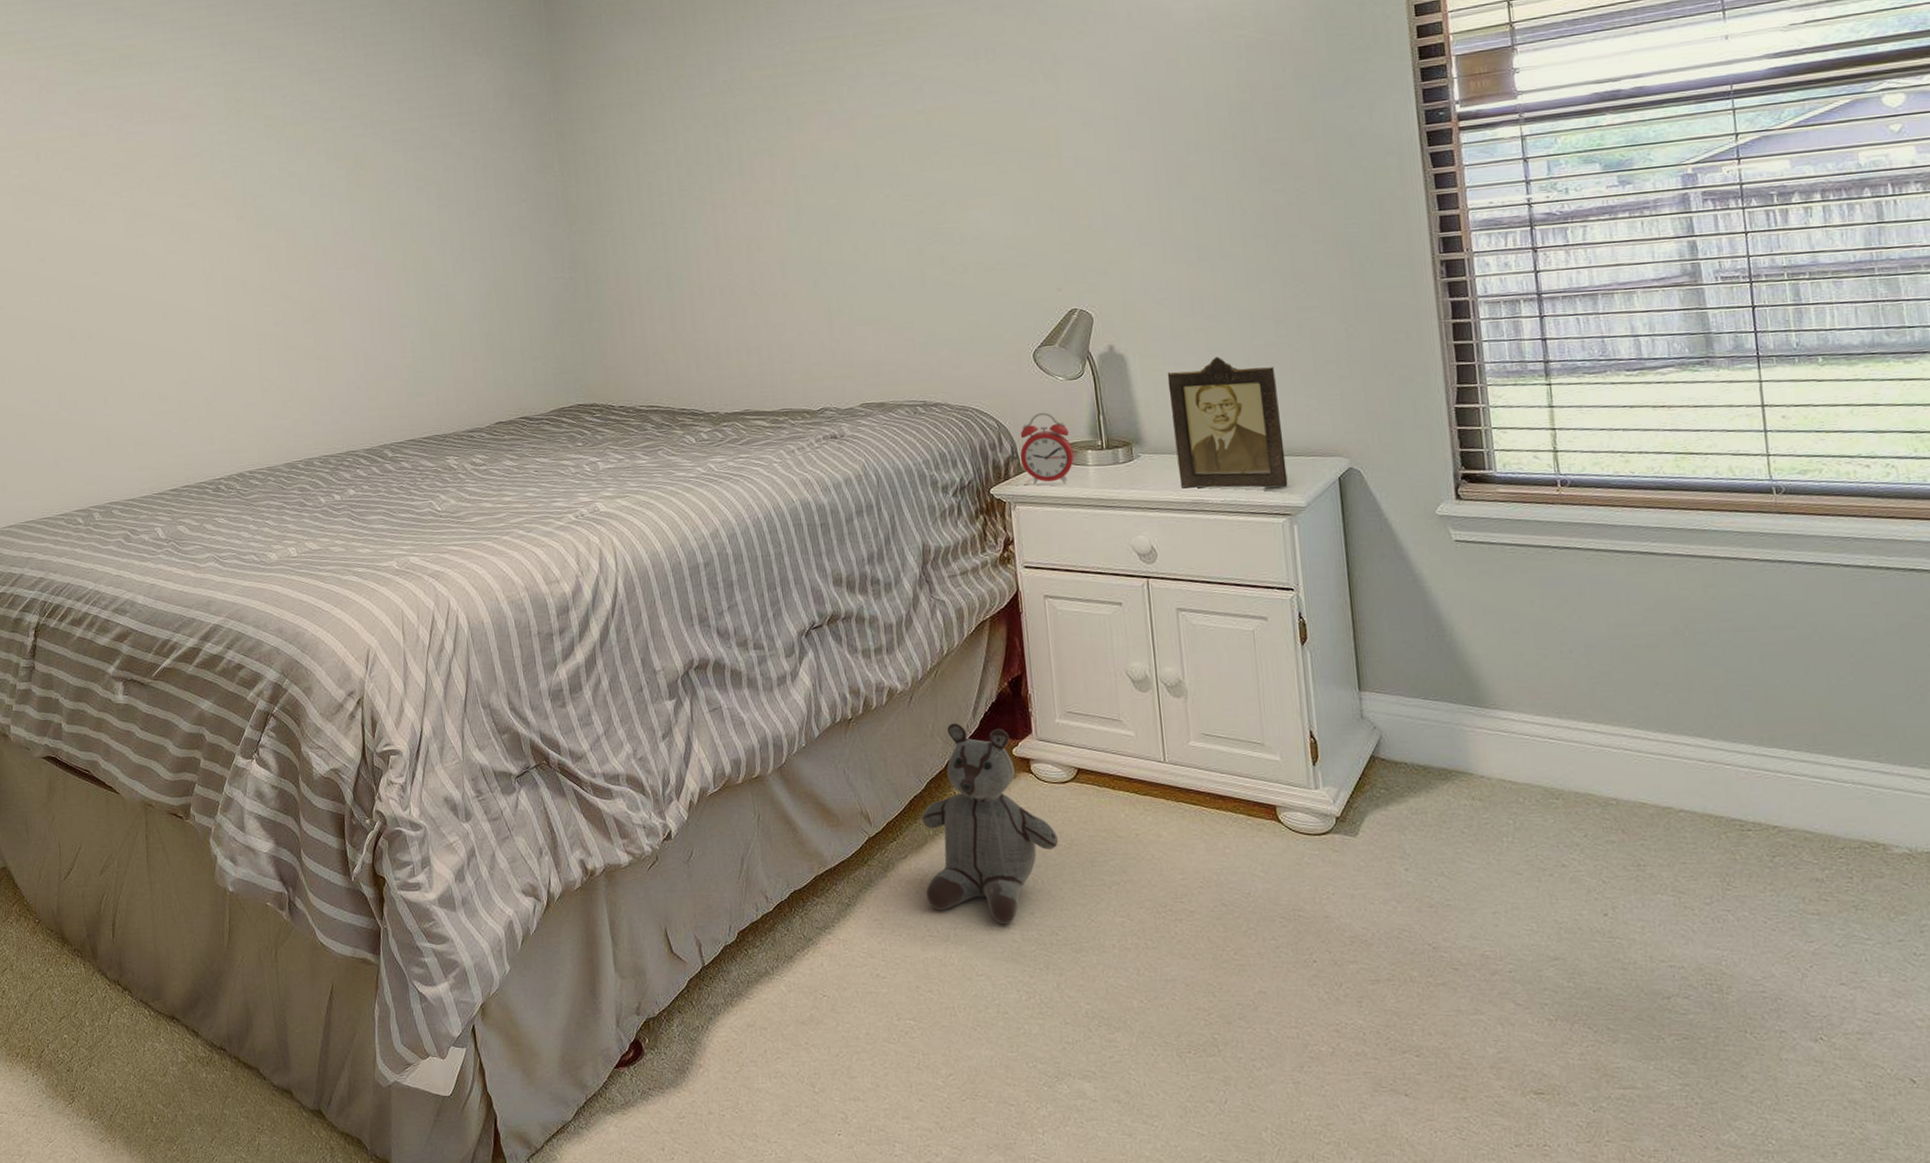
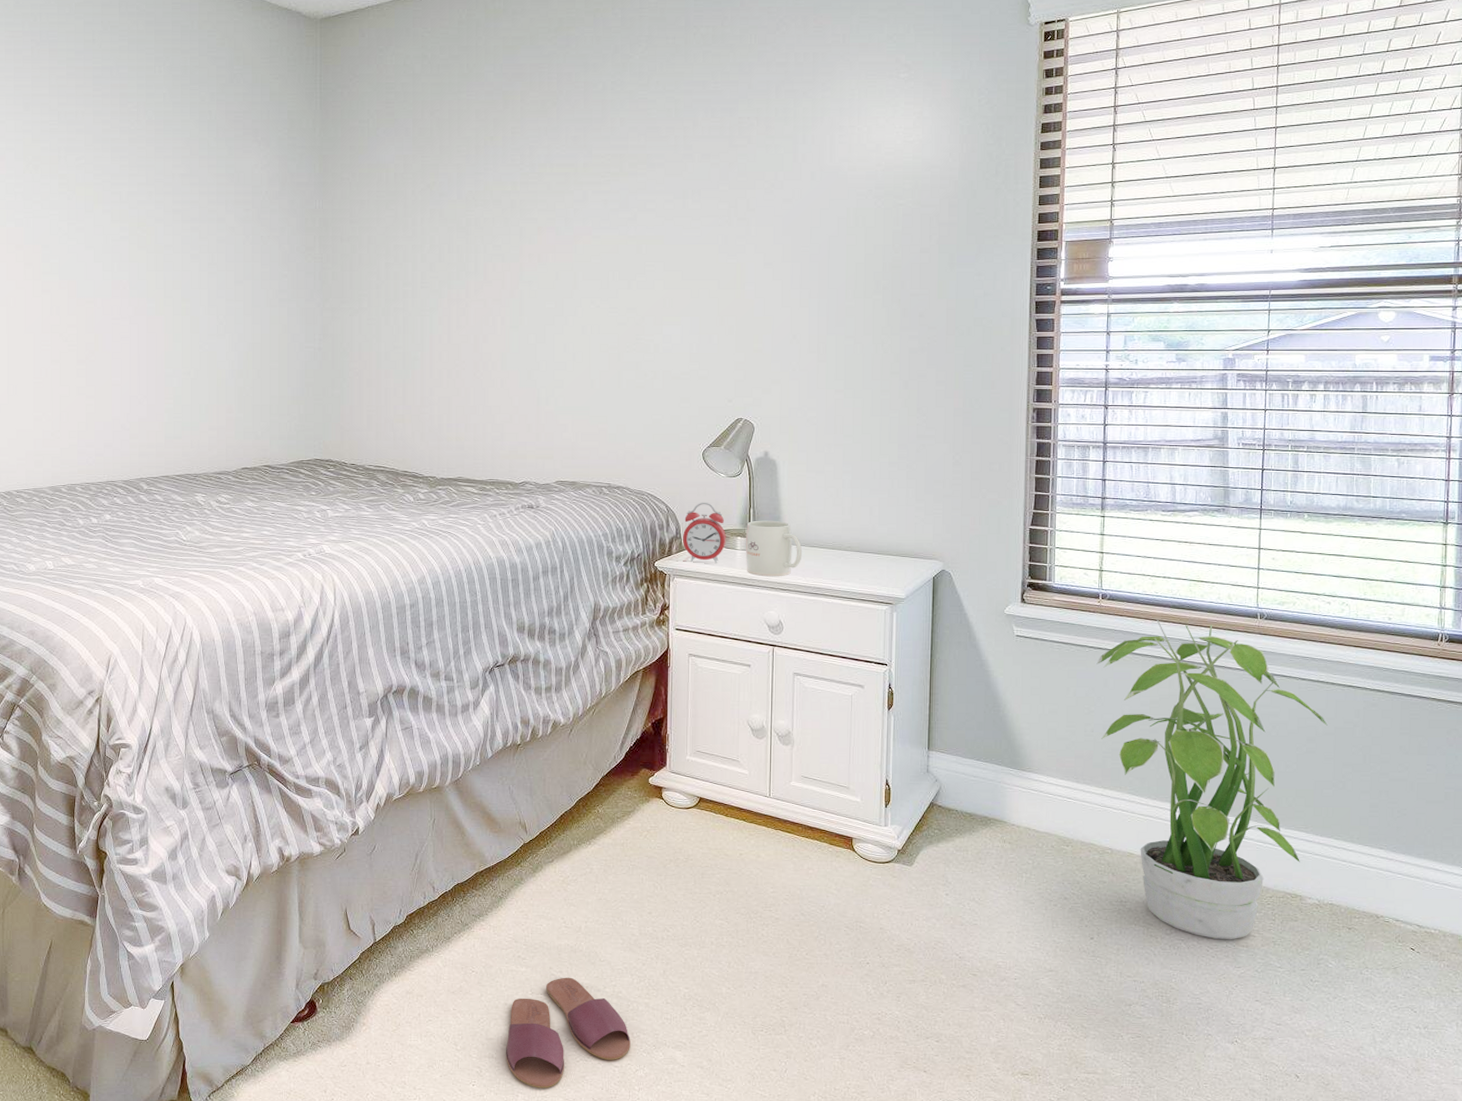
slippers: none [874,997,1027,1136] -> present [506,977,631,1088]
stuffed bear: present [922,723,1059,925] -> none [566,754,678,921]
mug: none [1097,426,1171,496] -> present [745,520,803,577]
photo frame: present [1167,356,1288,488] -> none [808,469,894,582]
potted plant: none [1565,505,1889,907] -> present [1096,619,1328,940]

